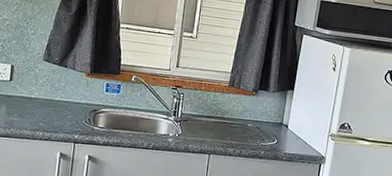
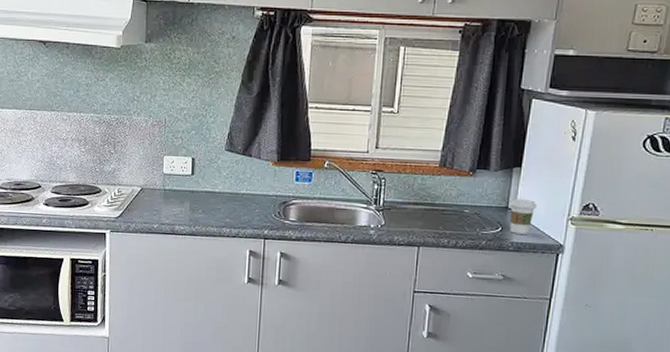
coffee cup: none [283,115,305,147] -> present [509,198,536,234]

